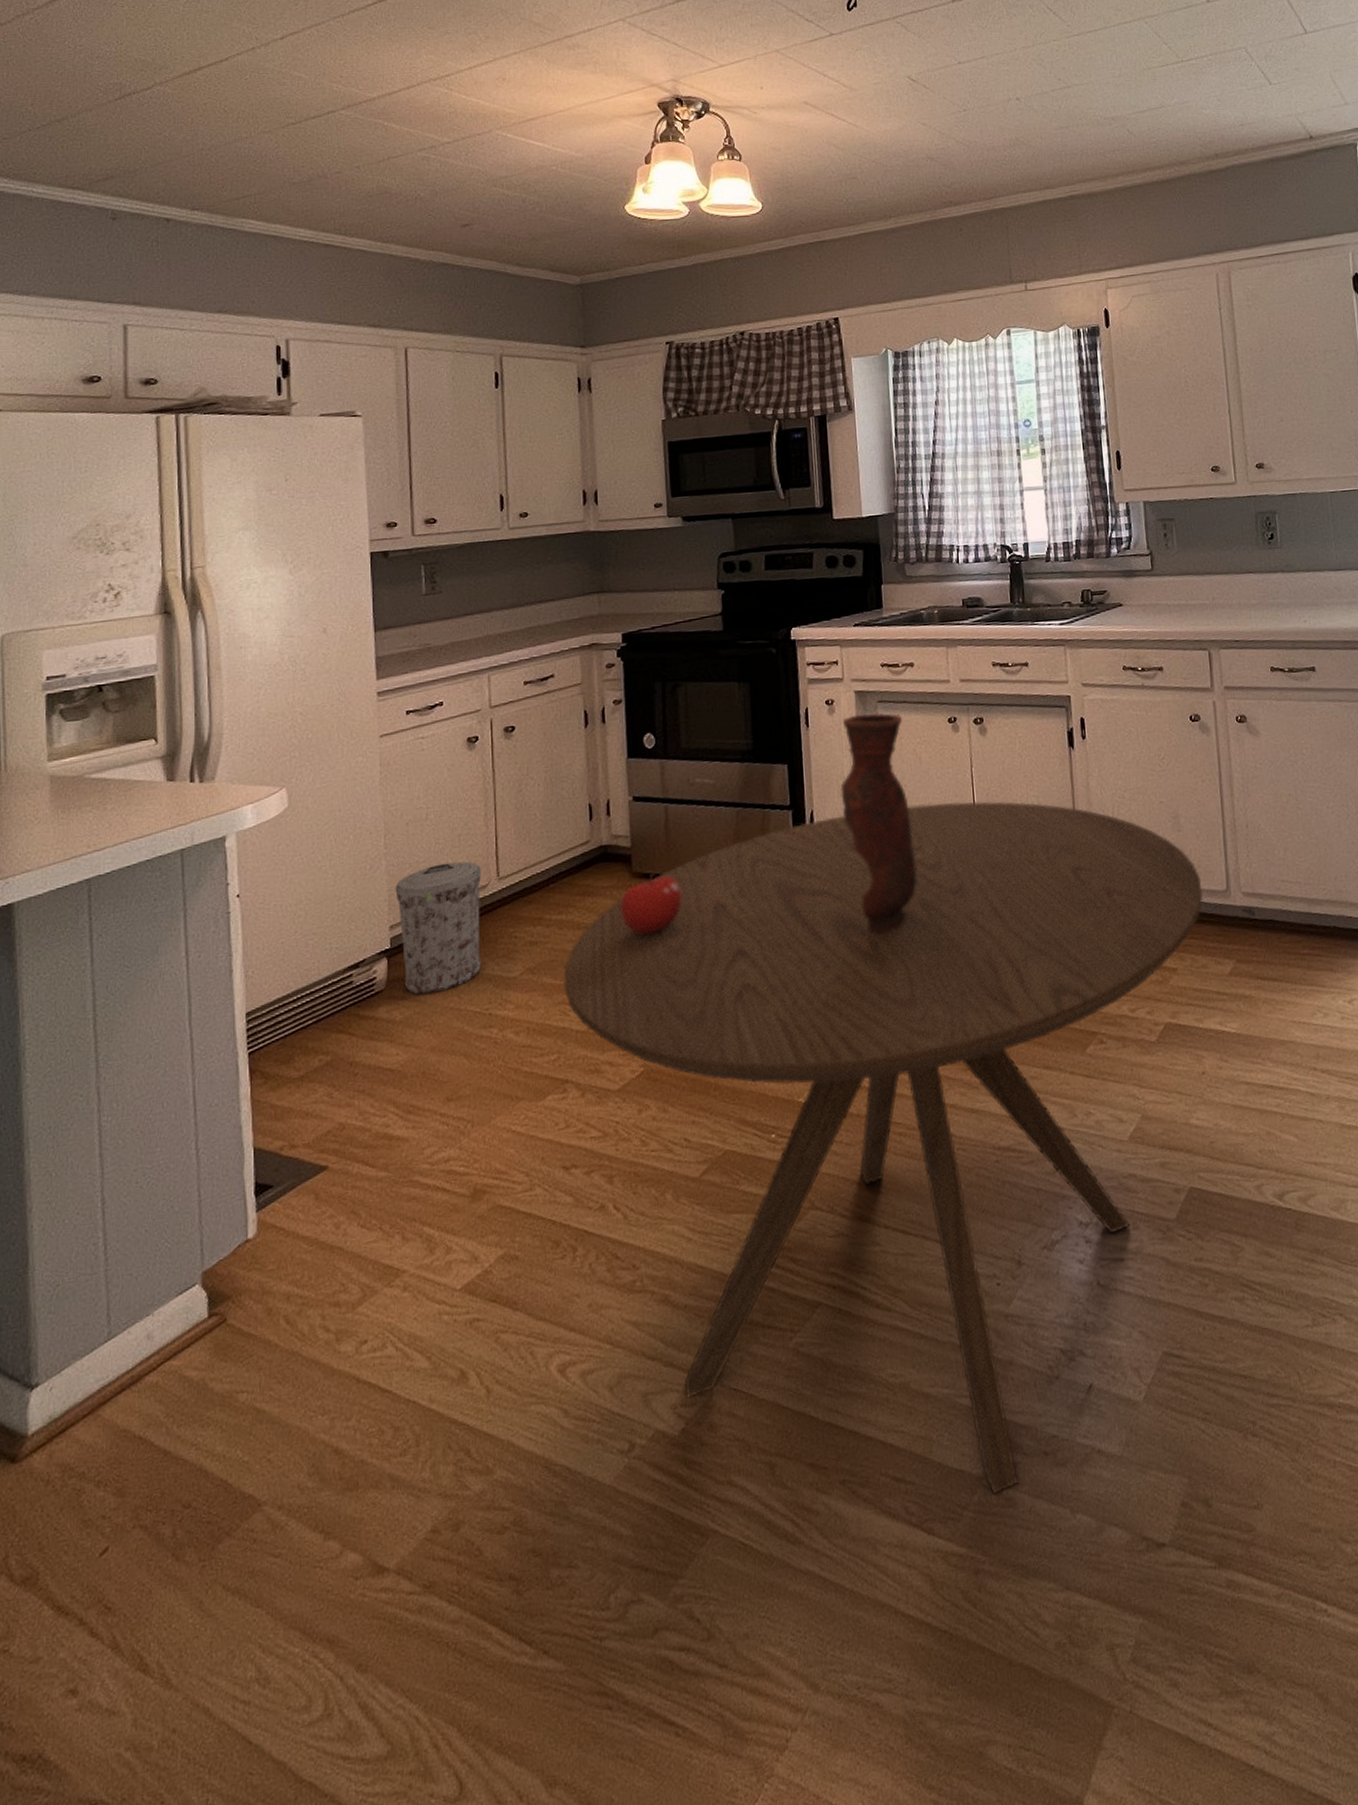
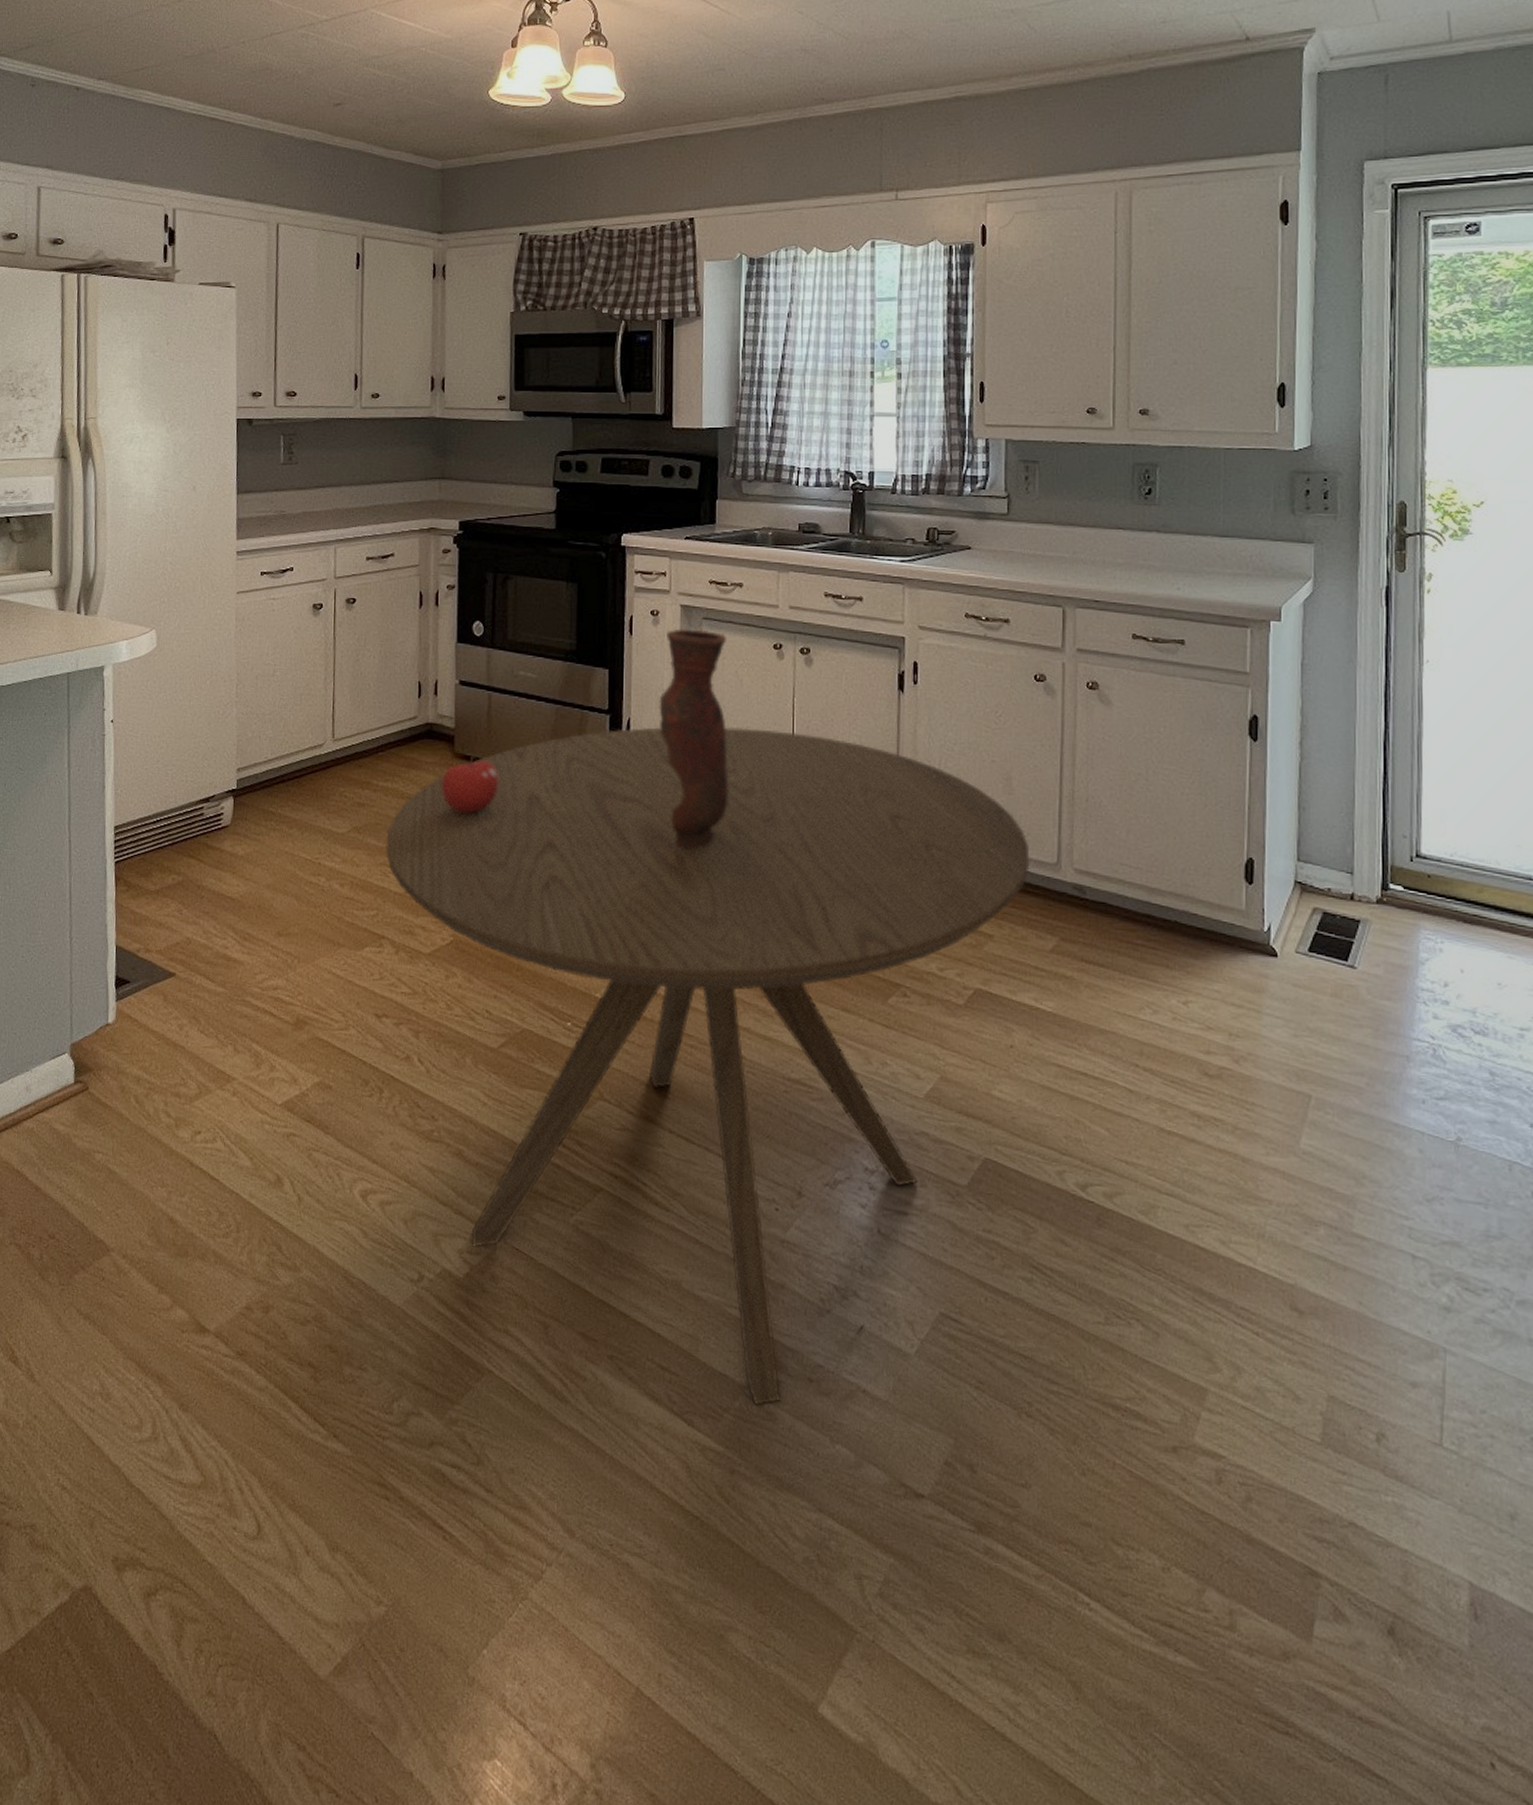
trash can: present [395,861,482,995] -> none [243,718,319,836]

